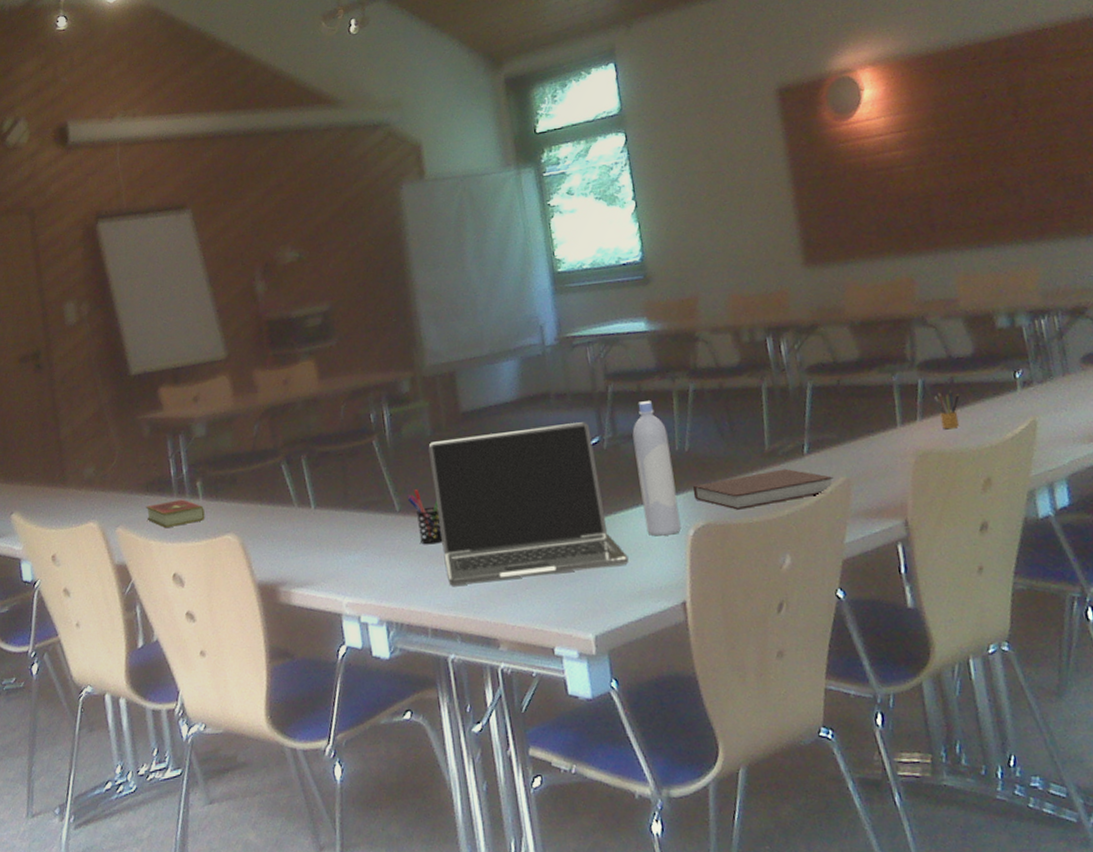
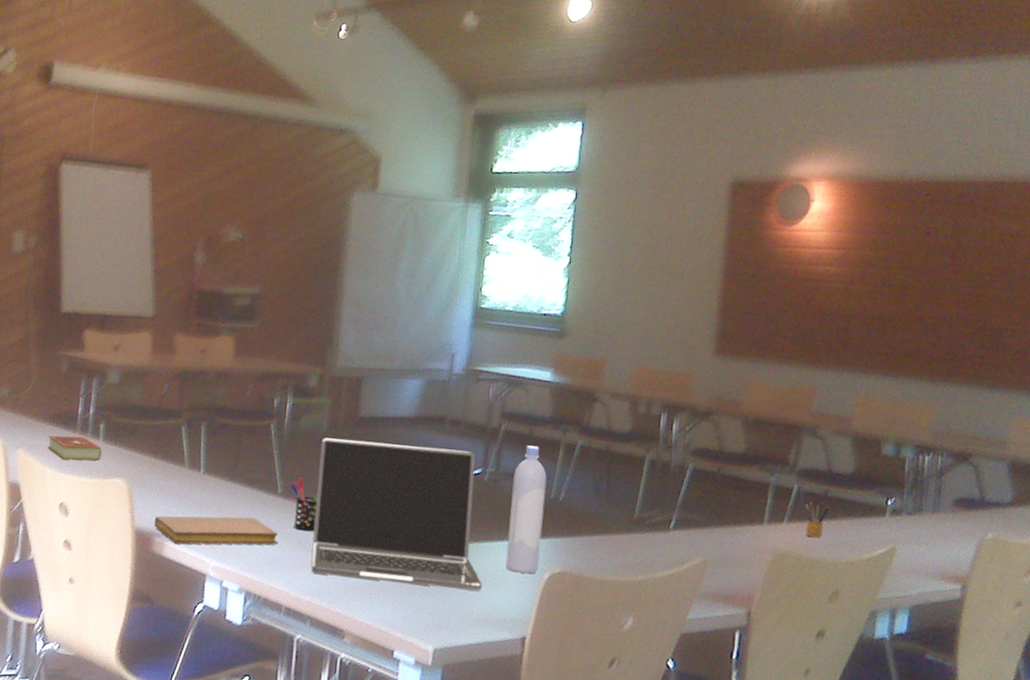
notebook: none [274,542,409,589] -> present [154,515,279,546]
notebook: present [692,468,834,510] -> none [557,533,692,570]

